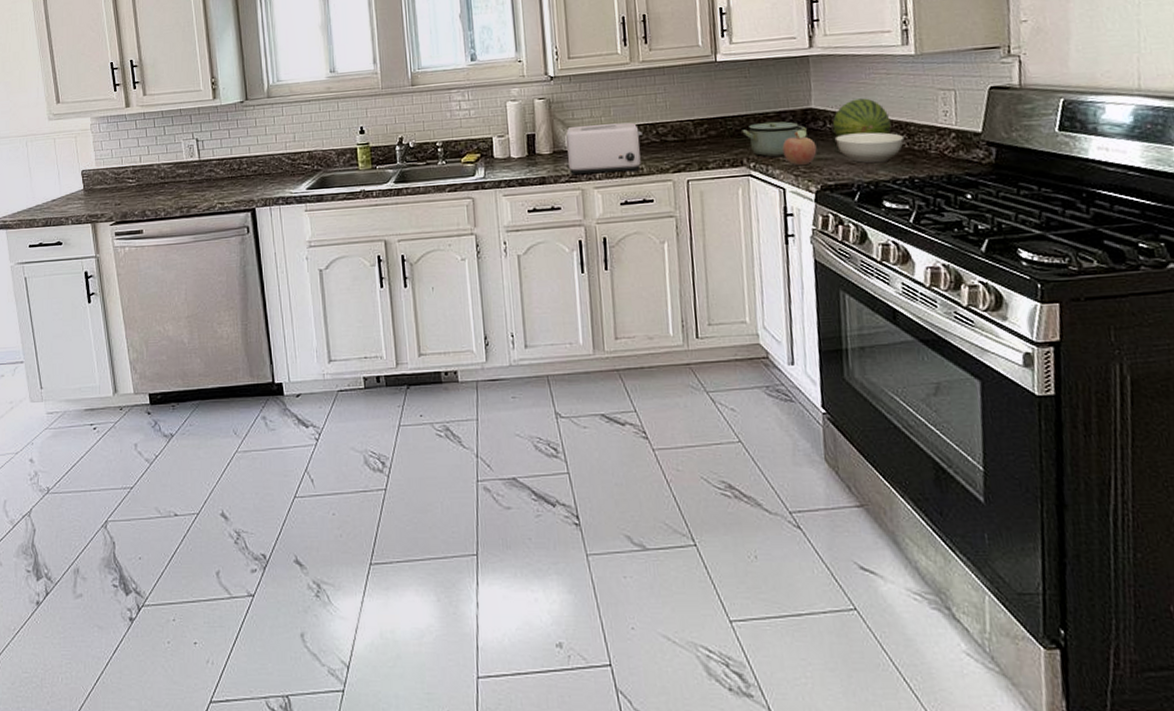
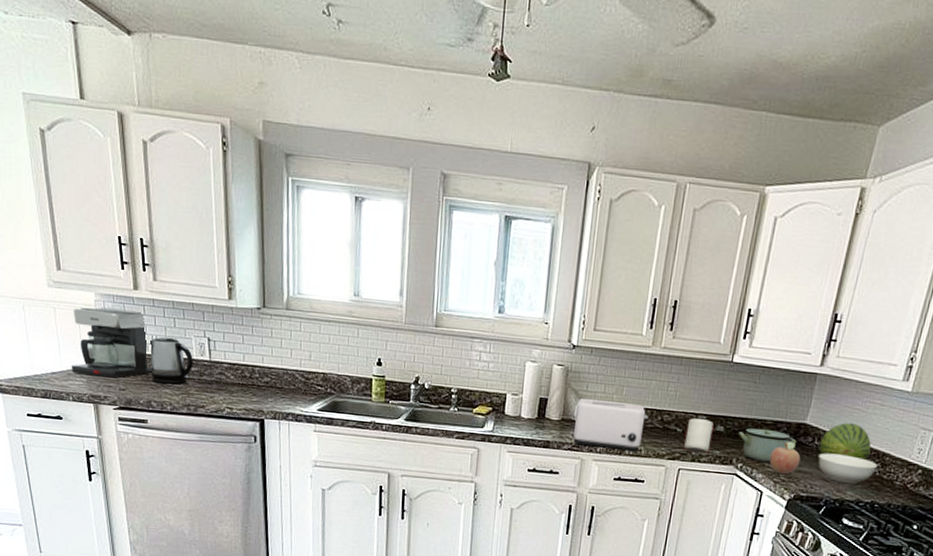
coffee maker: none [70,126,145,197] -> present [71,307,153,378]
kettle: none [143,145,183,192] -> present [150,336,193,385]
canister: none [675,121,727,164] -> present [677,416,724,456]

